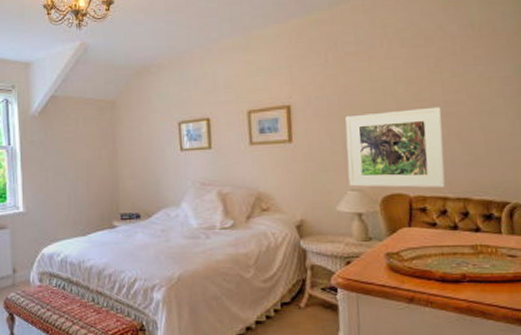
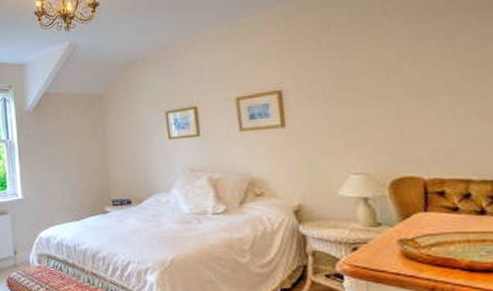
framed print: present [345,107,446,188] -> none [343,83,467,171]

